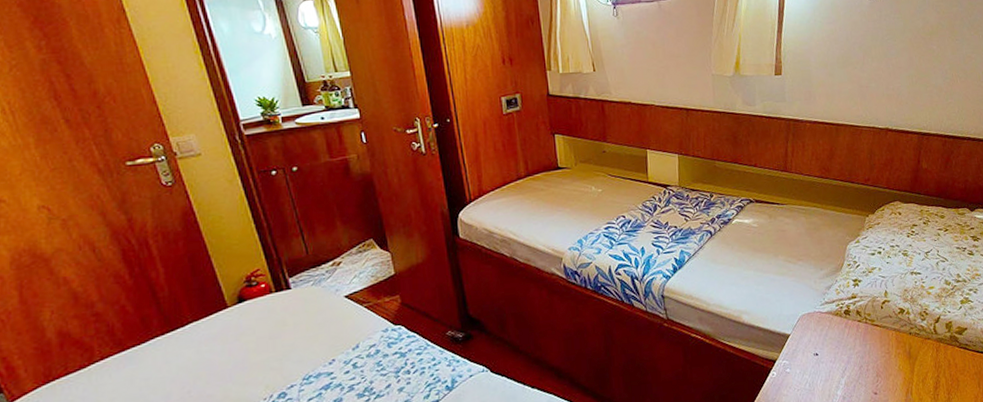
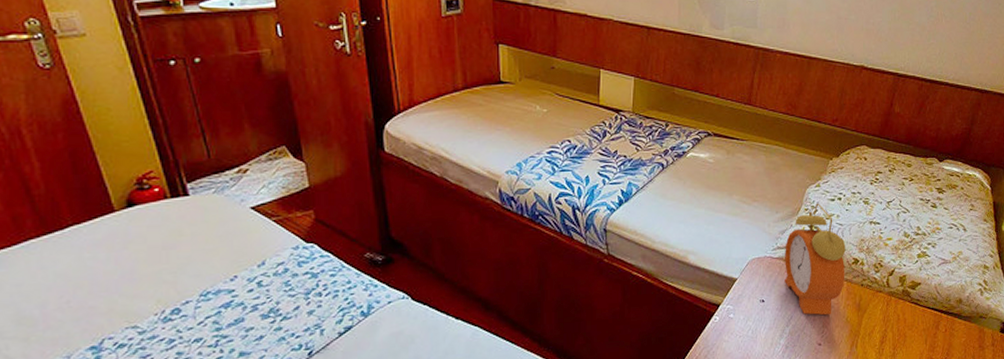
alarm clock: none [832,258,893,365] -> present [785,203,846,315]

